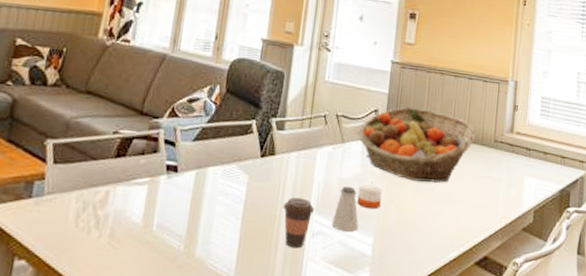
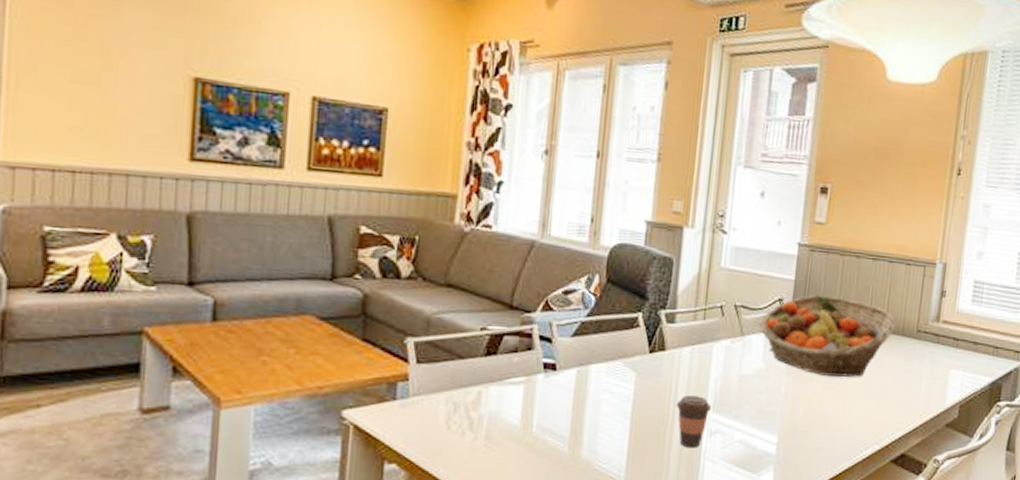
saltshaker: present [331,186,359,232] -> none [731,382,761,430]
candle: present [357,183,382,209] -> none [759,379,788,406]

